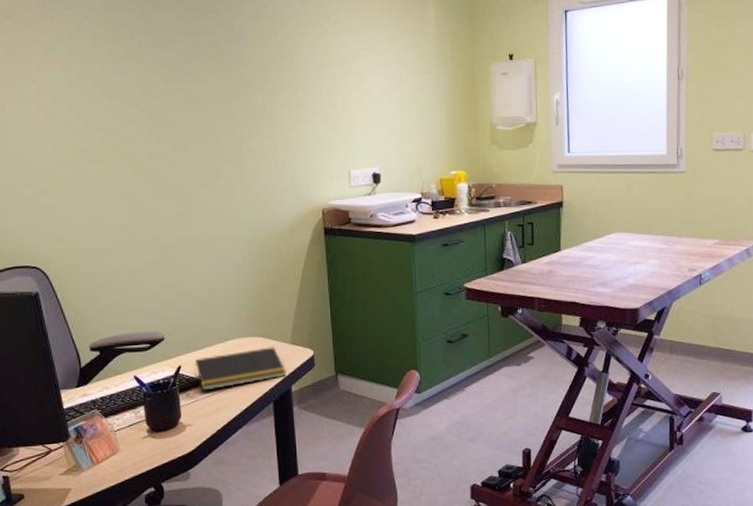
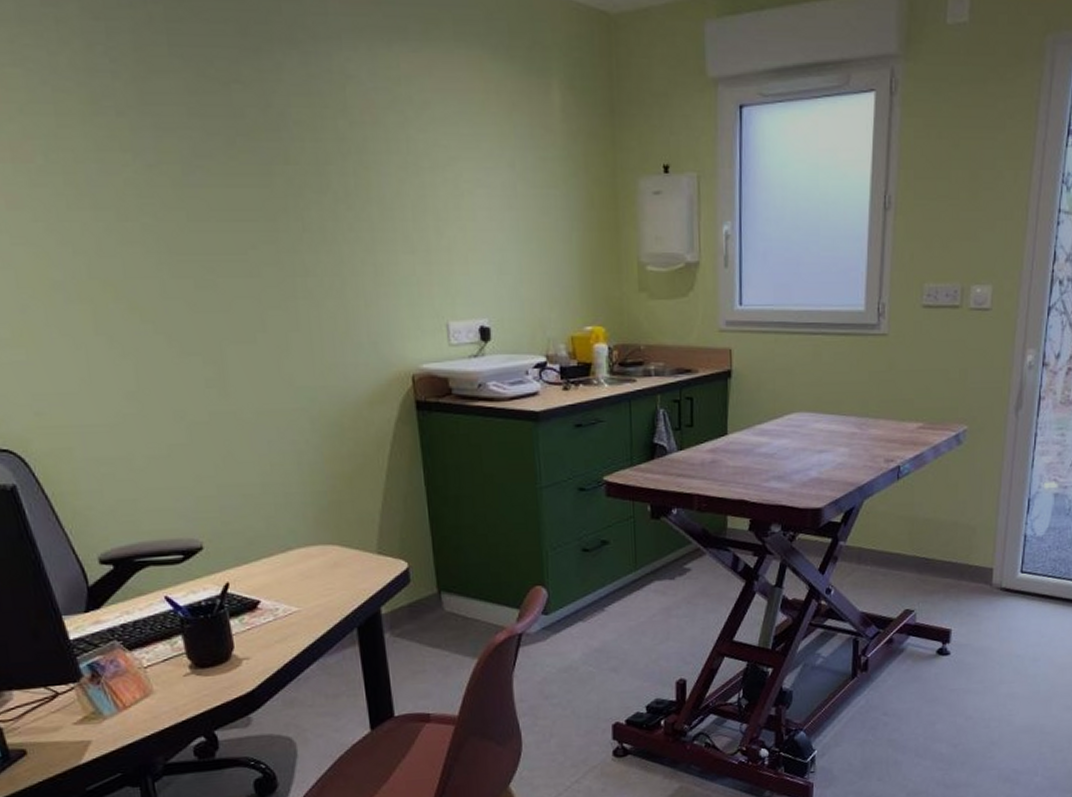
notepad: present [194,347,286,391] -> none [247,558,373,615]

